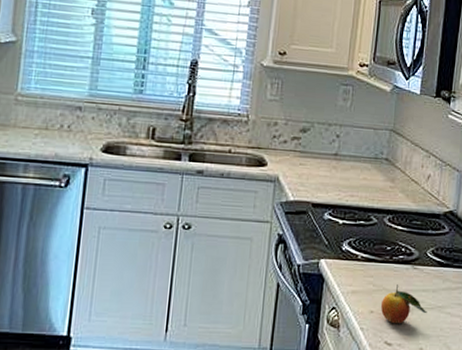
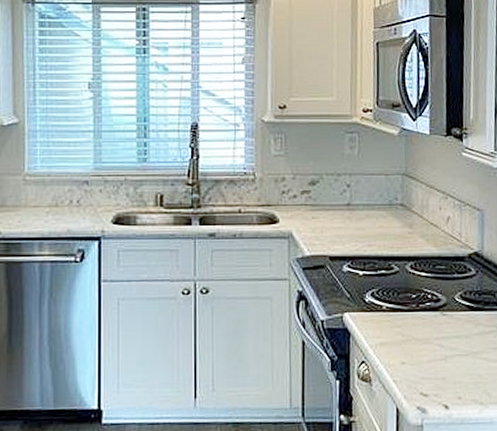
fruit: present [381,284,427,324] -> none [413,333,462,374]

